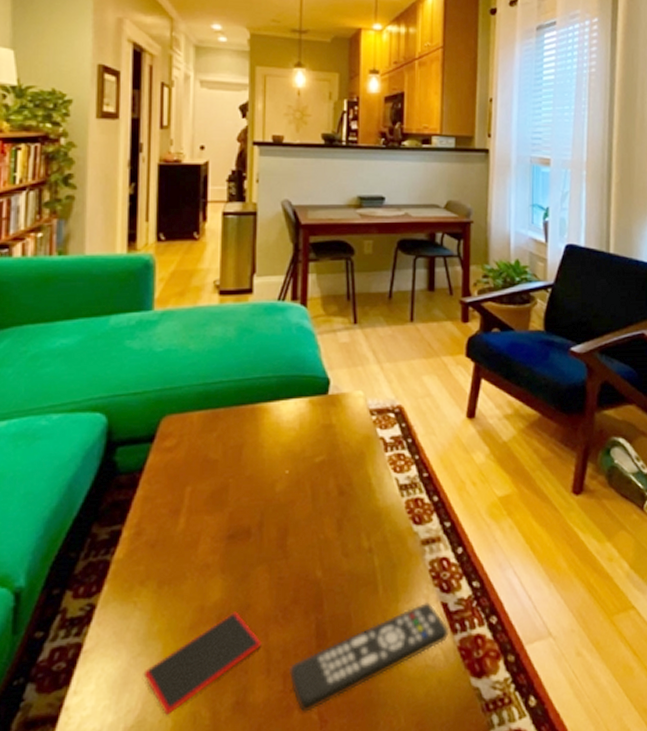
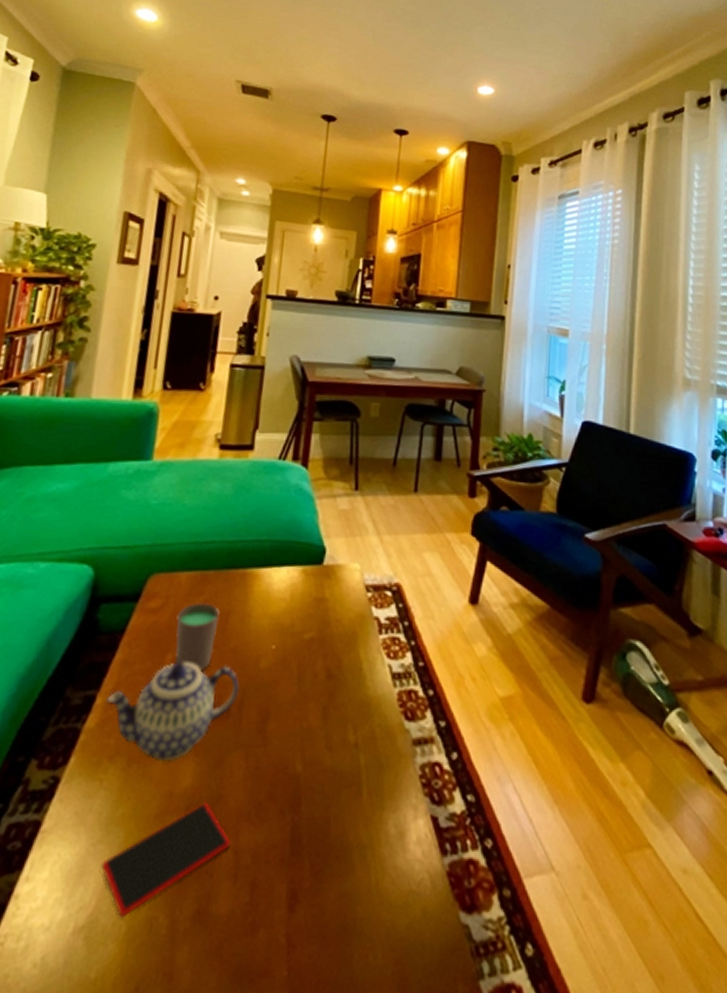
teapot: none [132,492,257,580] -> present [106,662,239,761]
cup: none [192,438,233,499] -> present [175,603,220,671]
remote control: present [288,601,449,712] -> none [257,812,438,932]

